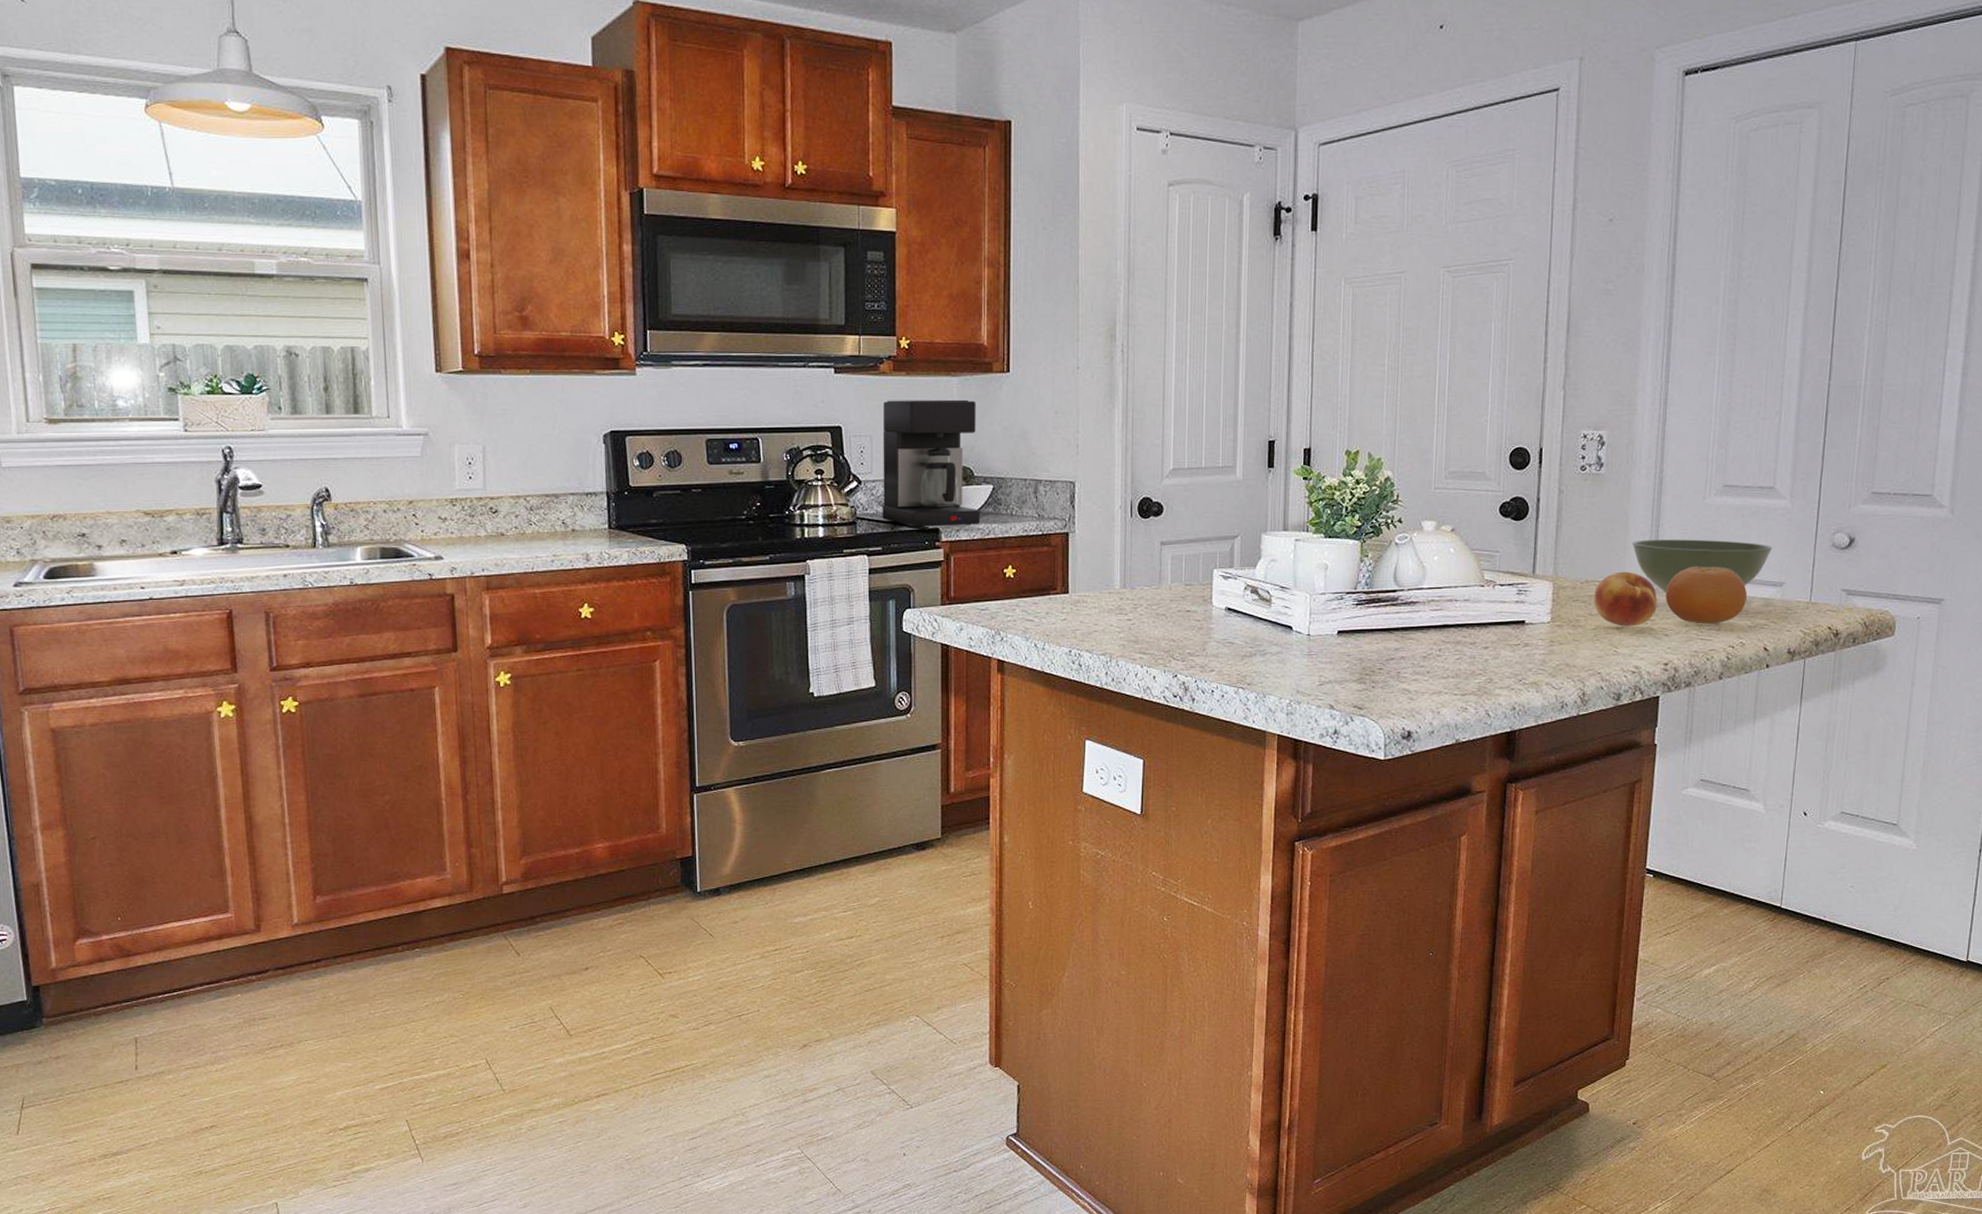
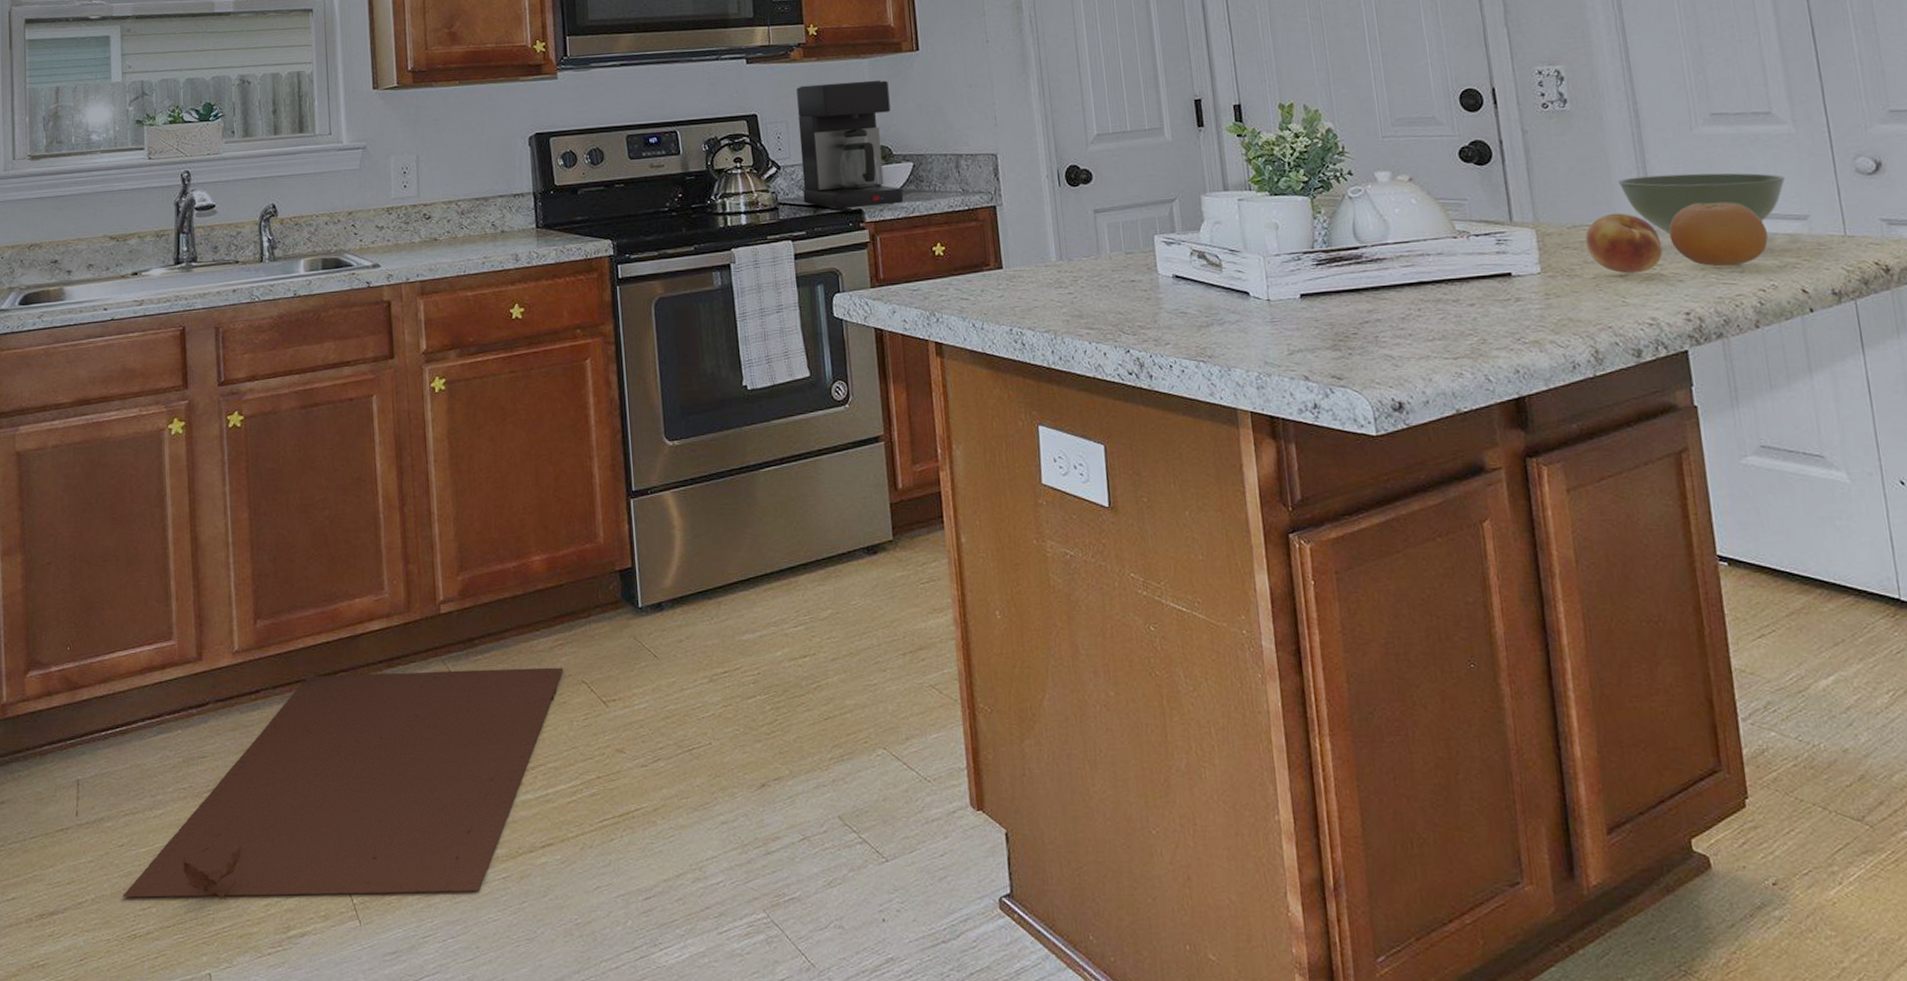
door mat: none [186,943,623,1142] -> present [121,667,564,901]

